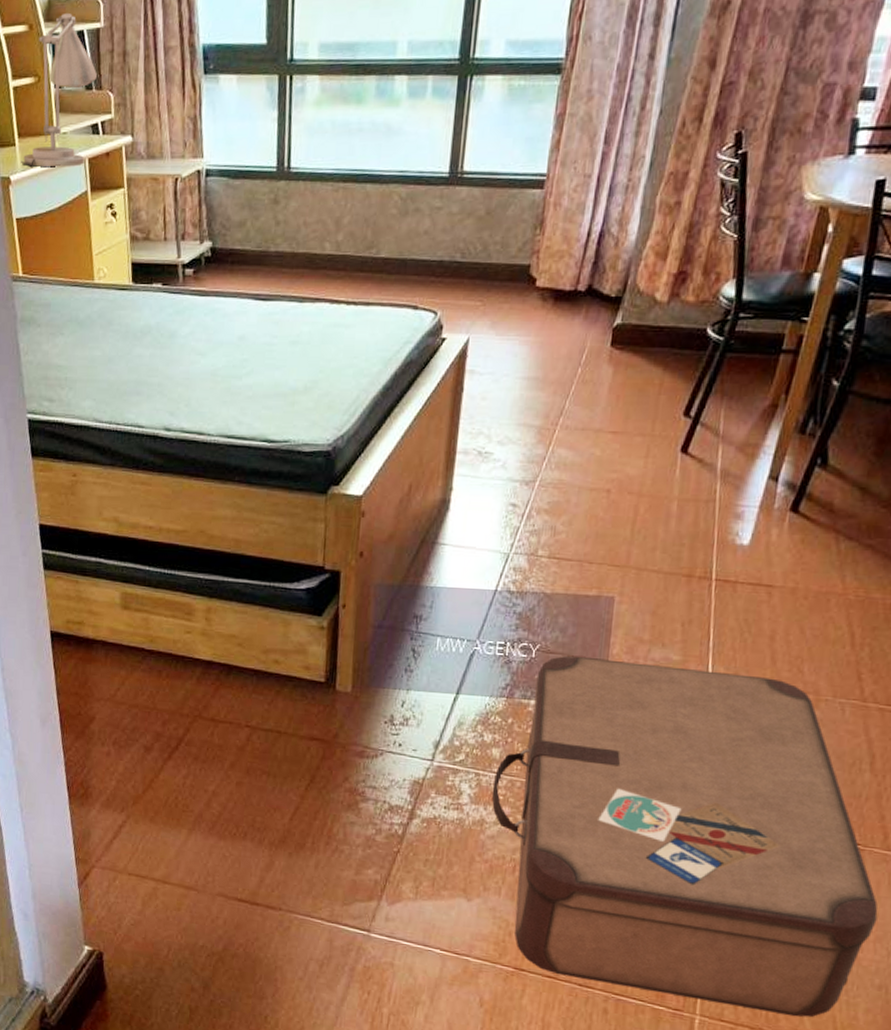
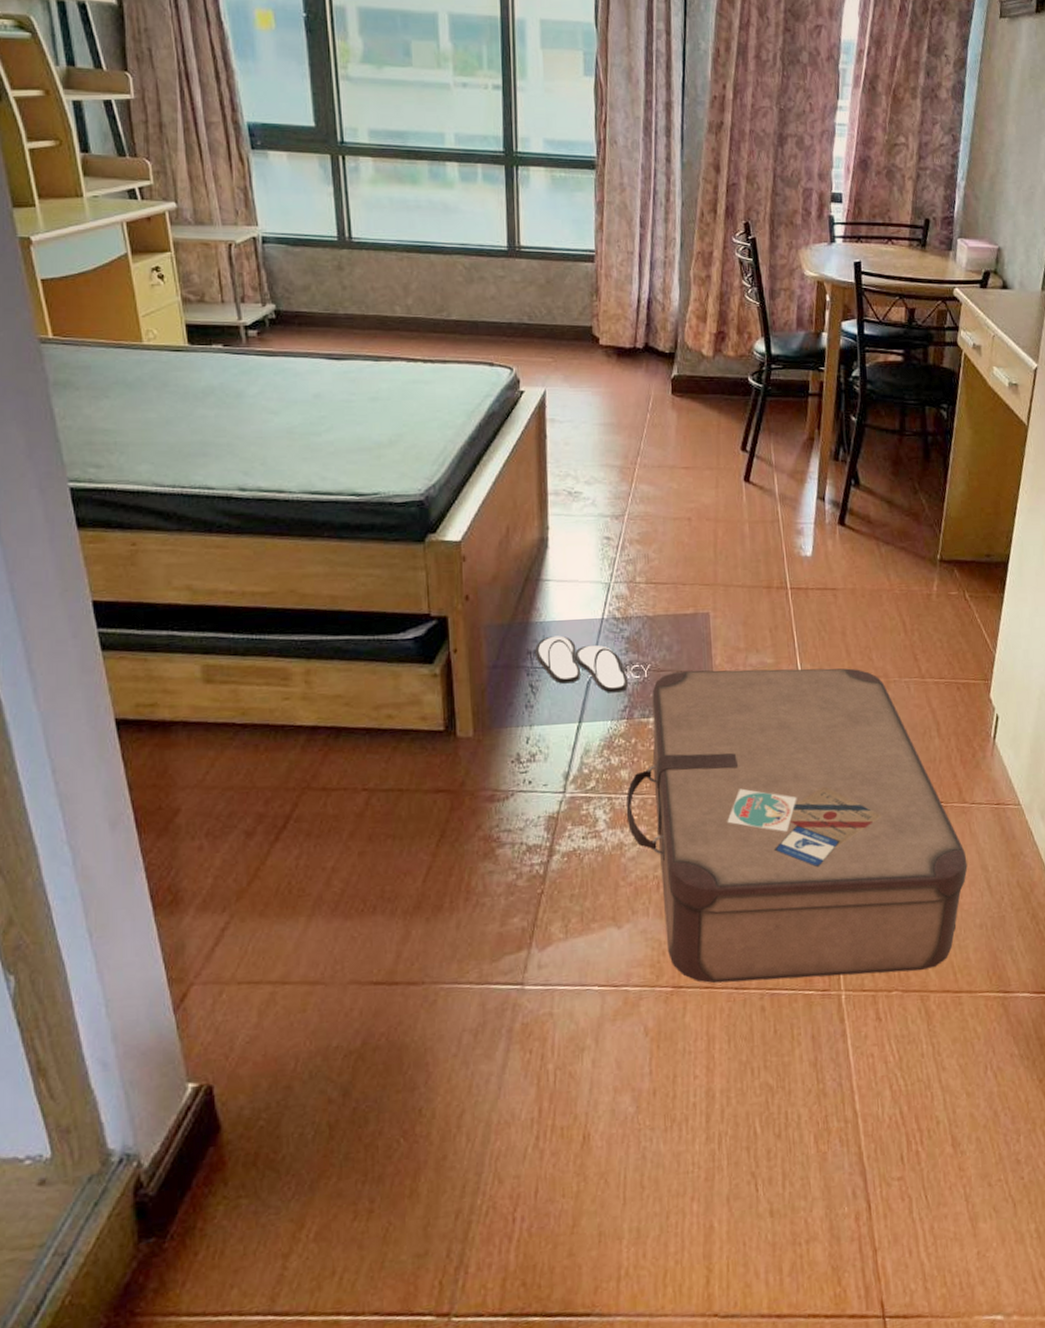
desk lamp: present [21,12,98,168] -> none [43,82,131,229]
slippers: none [422,602,514,669] -> present [535,635,628,693]

